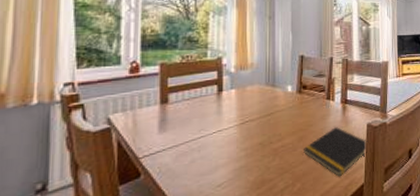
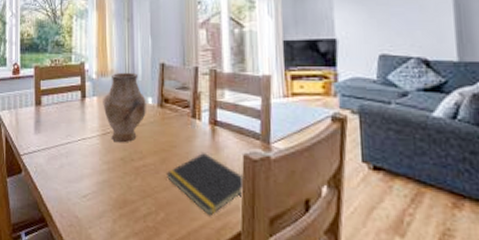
vase: none [241,64,286,129] -> present [103,72,146,143]

